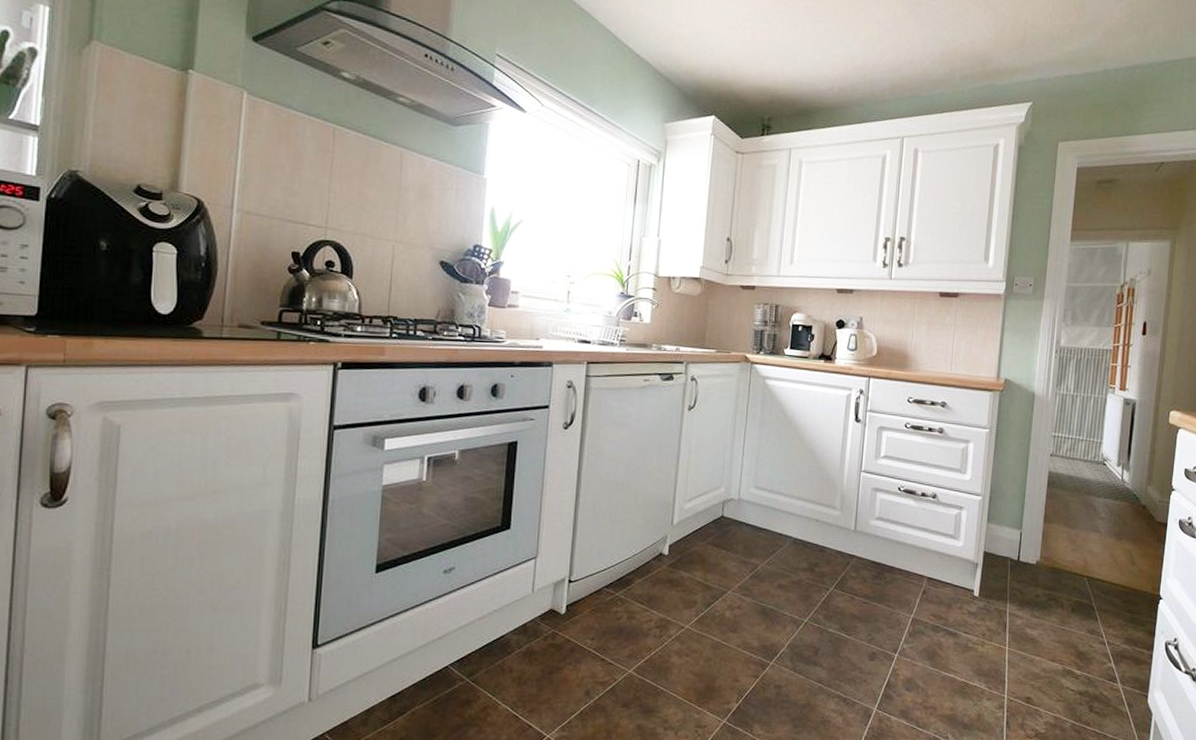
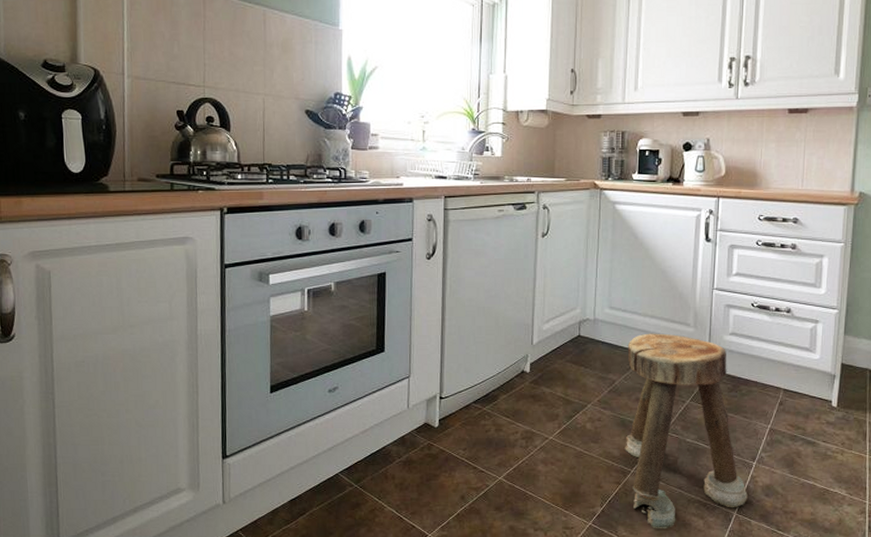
stool: none [764,515,889,727] -> present [625,333,748,529]

